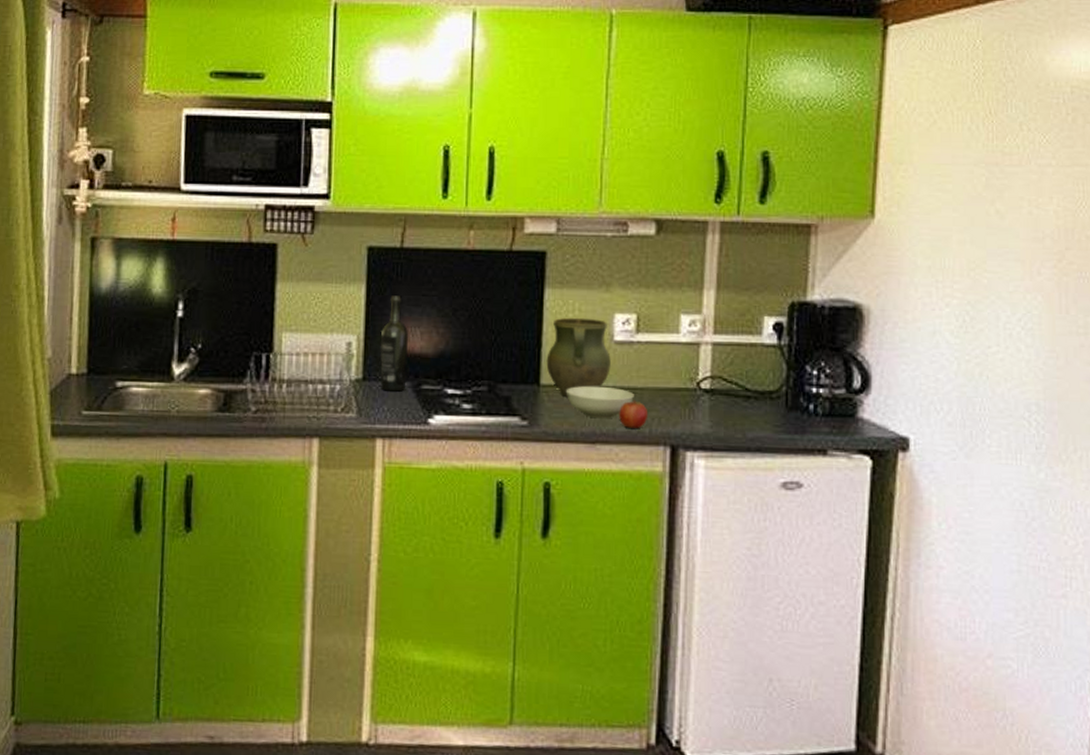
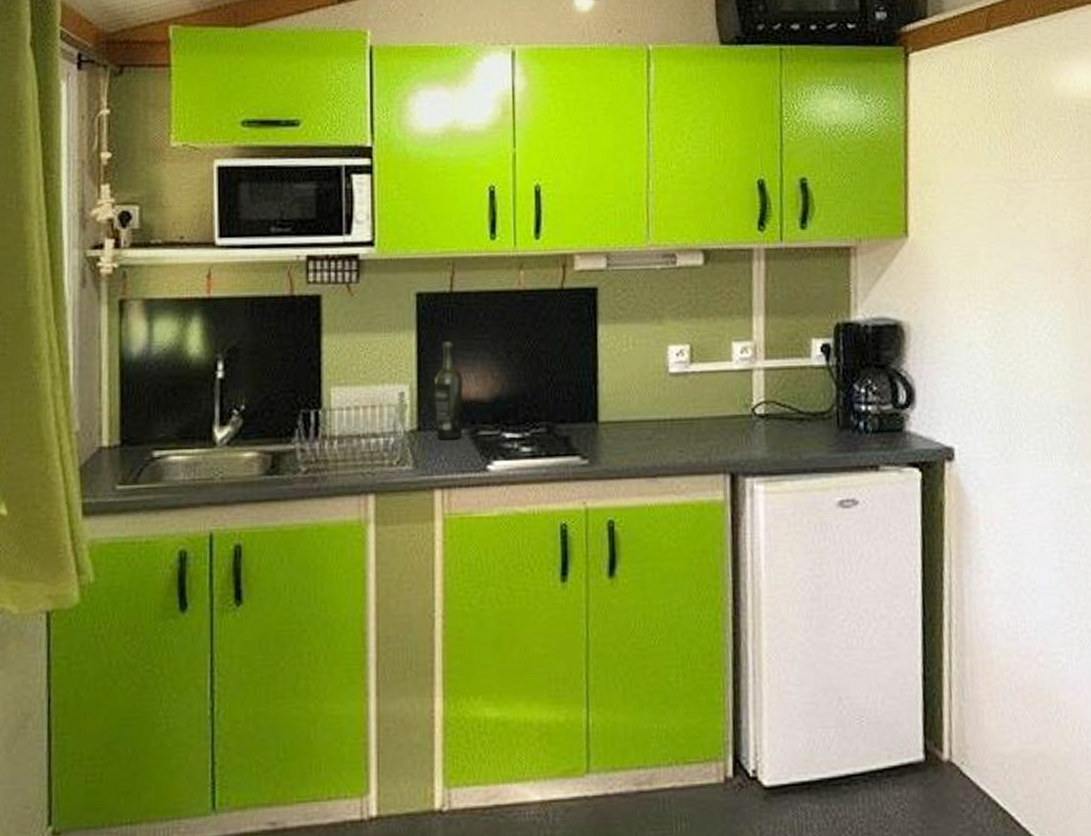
ceramic jug: present [546,317,611,397] -> none [603,351,667,432]
bowl: present [565,385,634,419] -> none [624,419,692,452]
fruit: present [619,399,648,429] -> none [678,429,707,460]

